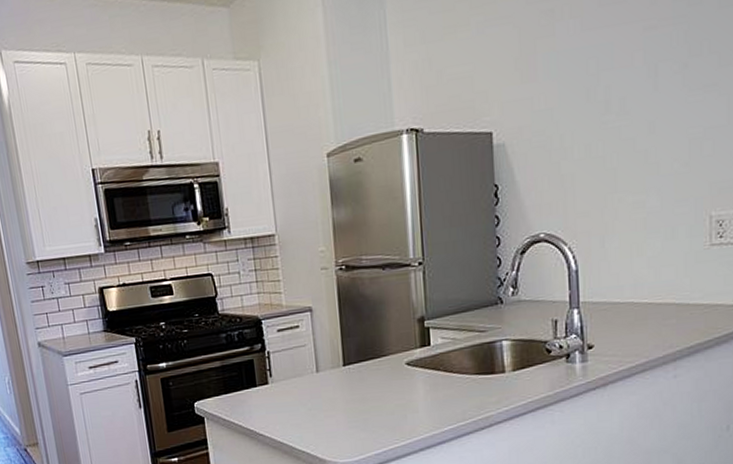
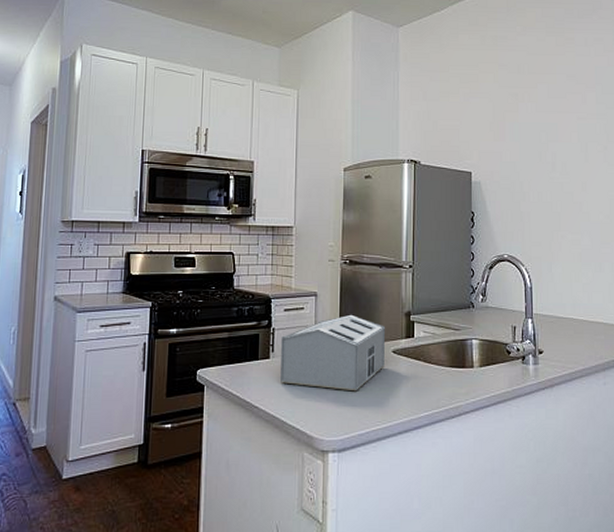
toaster: none [278,327,398,411] -> present [280,314,386,392]

